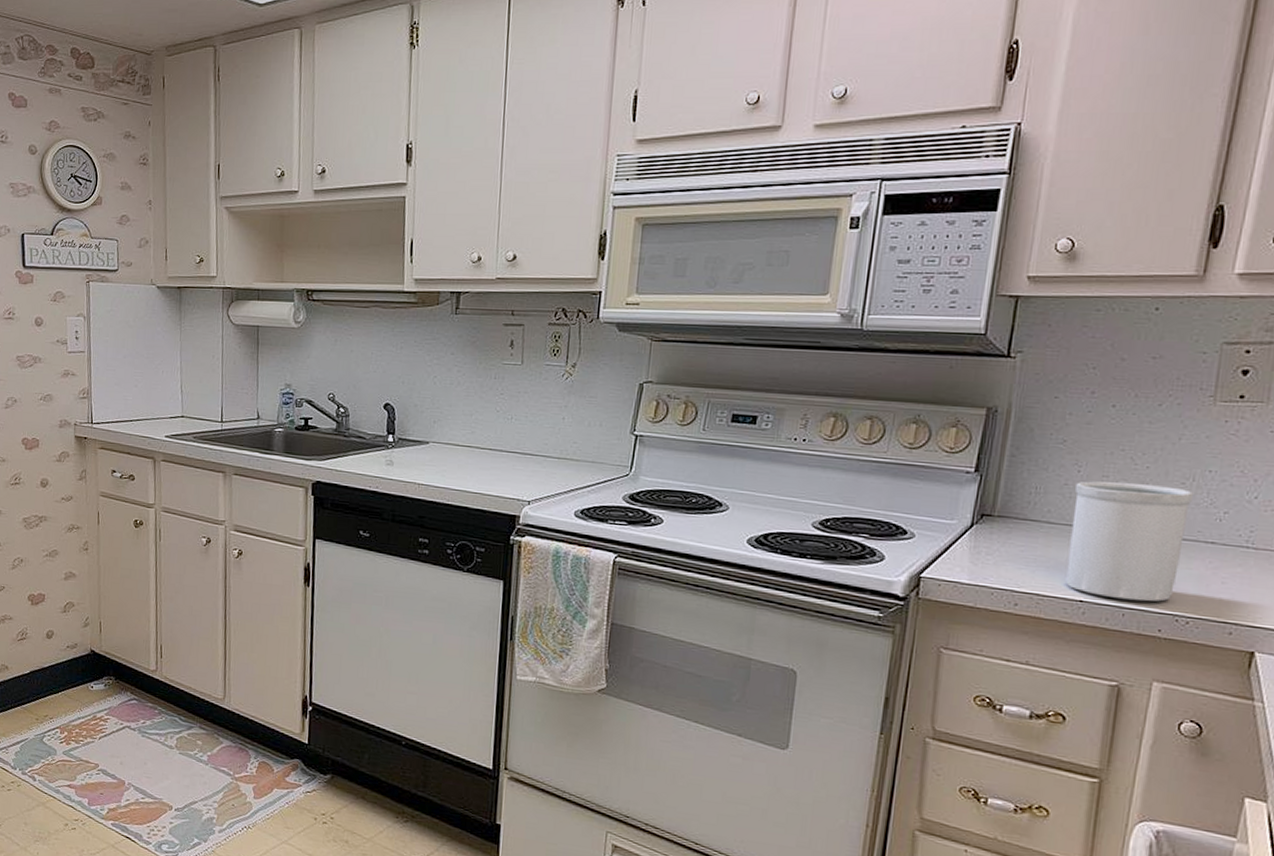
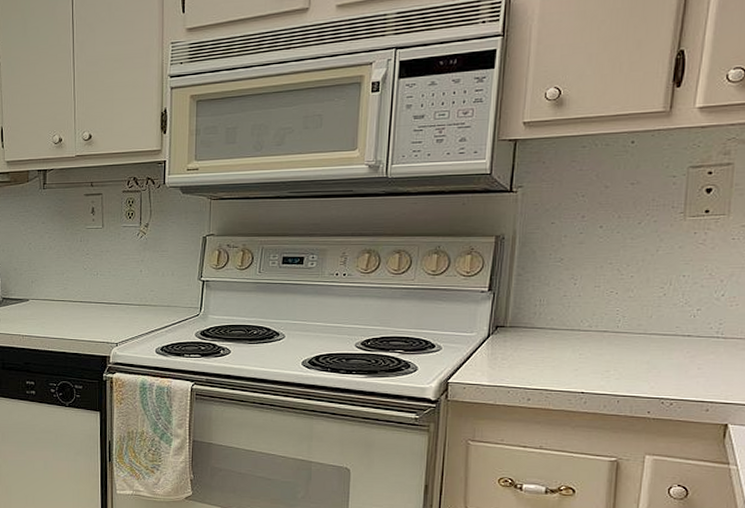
utensil holder: present [1065,481,1193,602] -> none [569,290,670,389]

